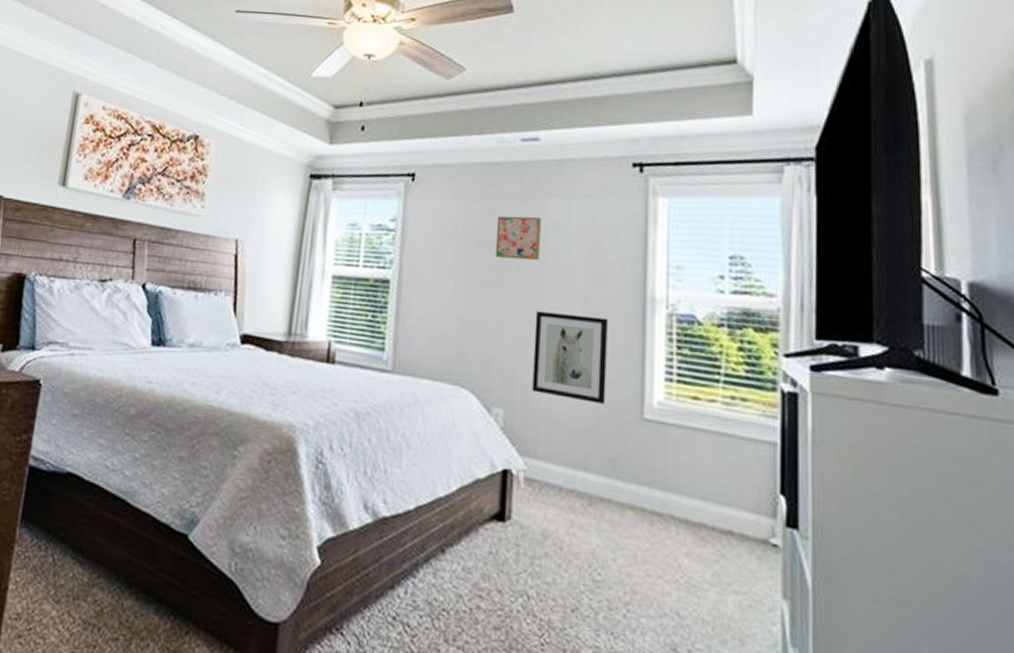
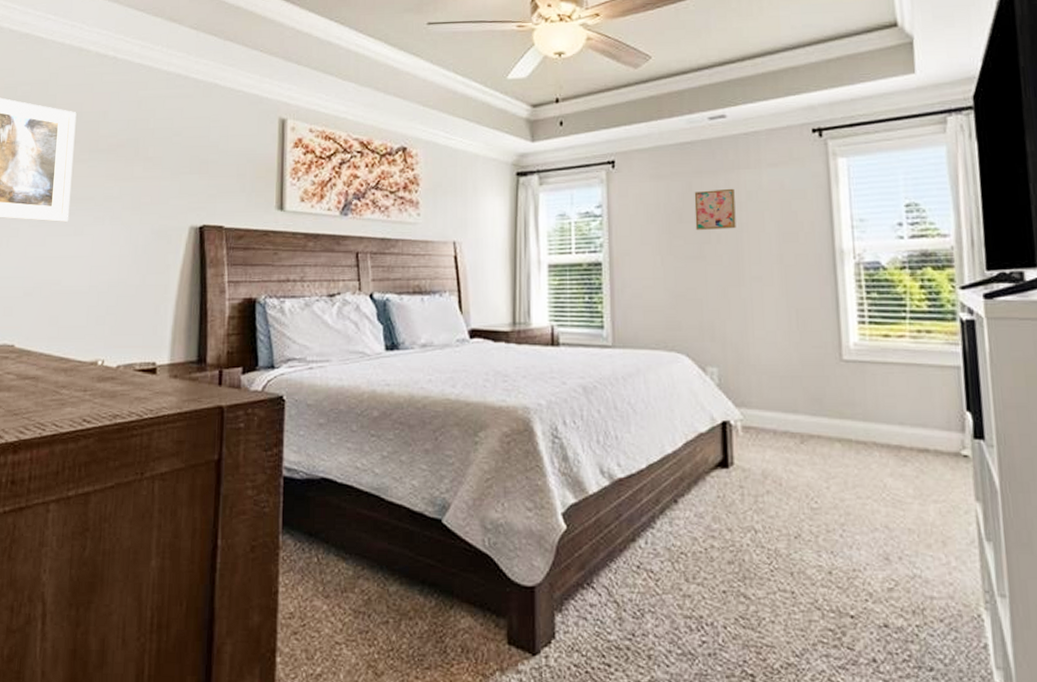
wall art: present [532,311,608,404] -> none [737,274,808,352]

